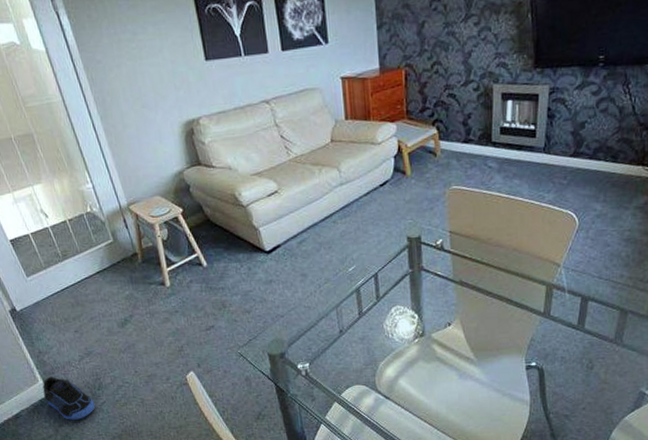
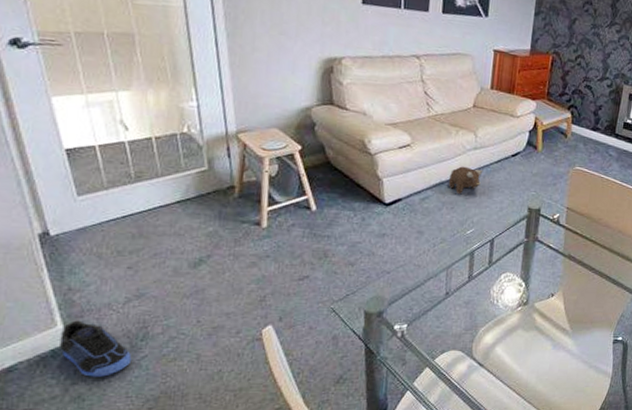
plush toy: none [321,204,354,233] -> present [448,166,483,195]

